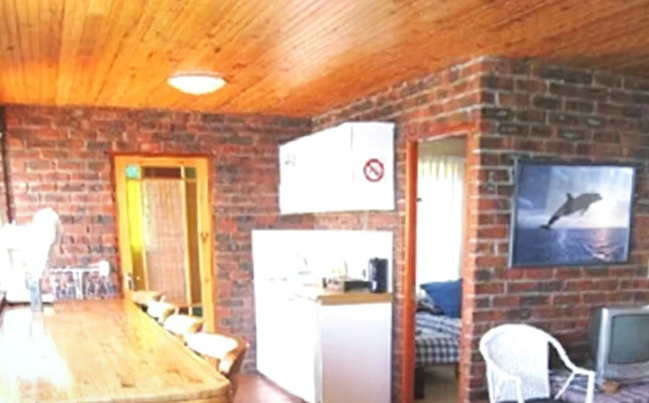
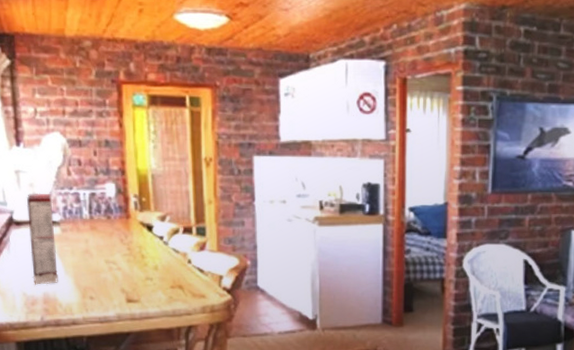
cereal box: none [19,272,52,369] -> present [26,193,58,285]

